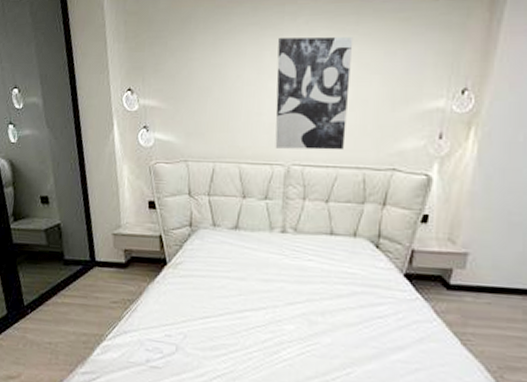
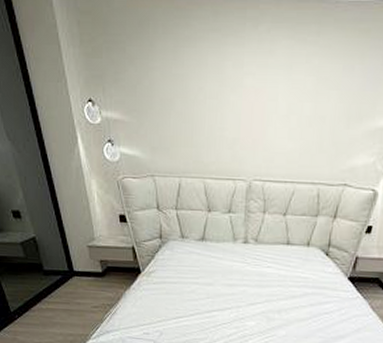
wall art: present [275,37,354,151] -> none [237,47,314,167]

